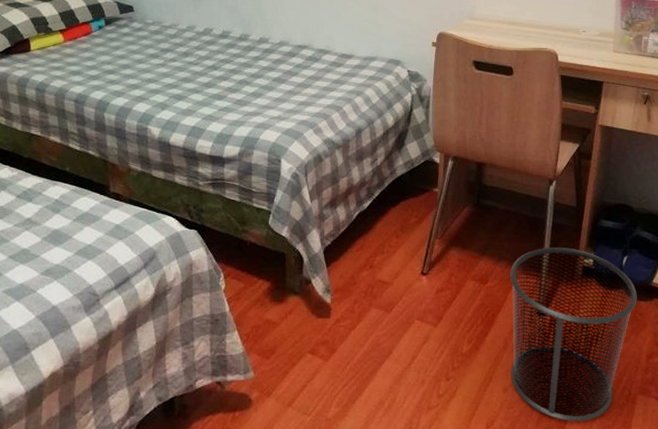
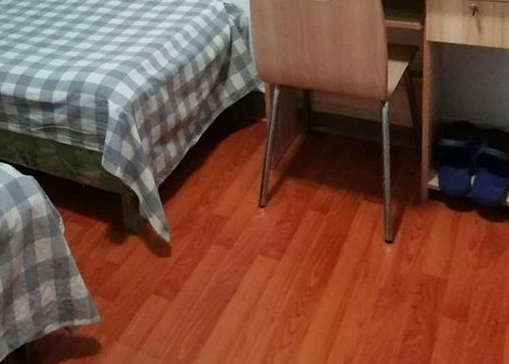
waste bin: present [510,247,637,422] -> none [351,170,492,356]

